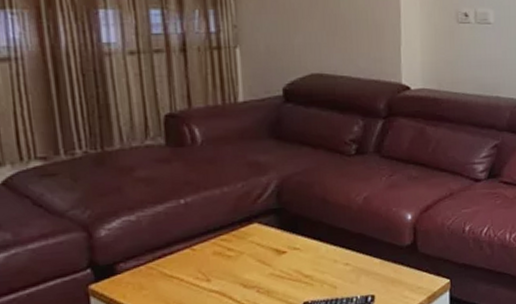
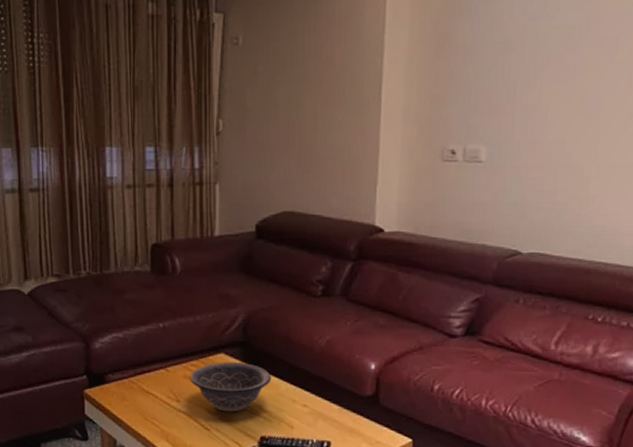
decorative bowl: none [220,229,311,284] -> present [190,362,272,412]

